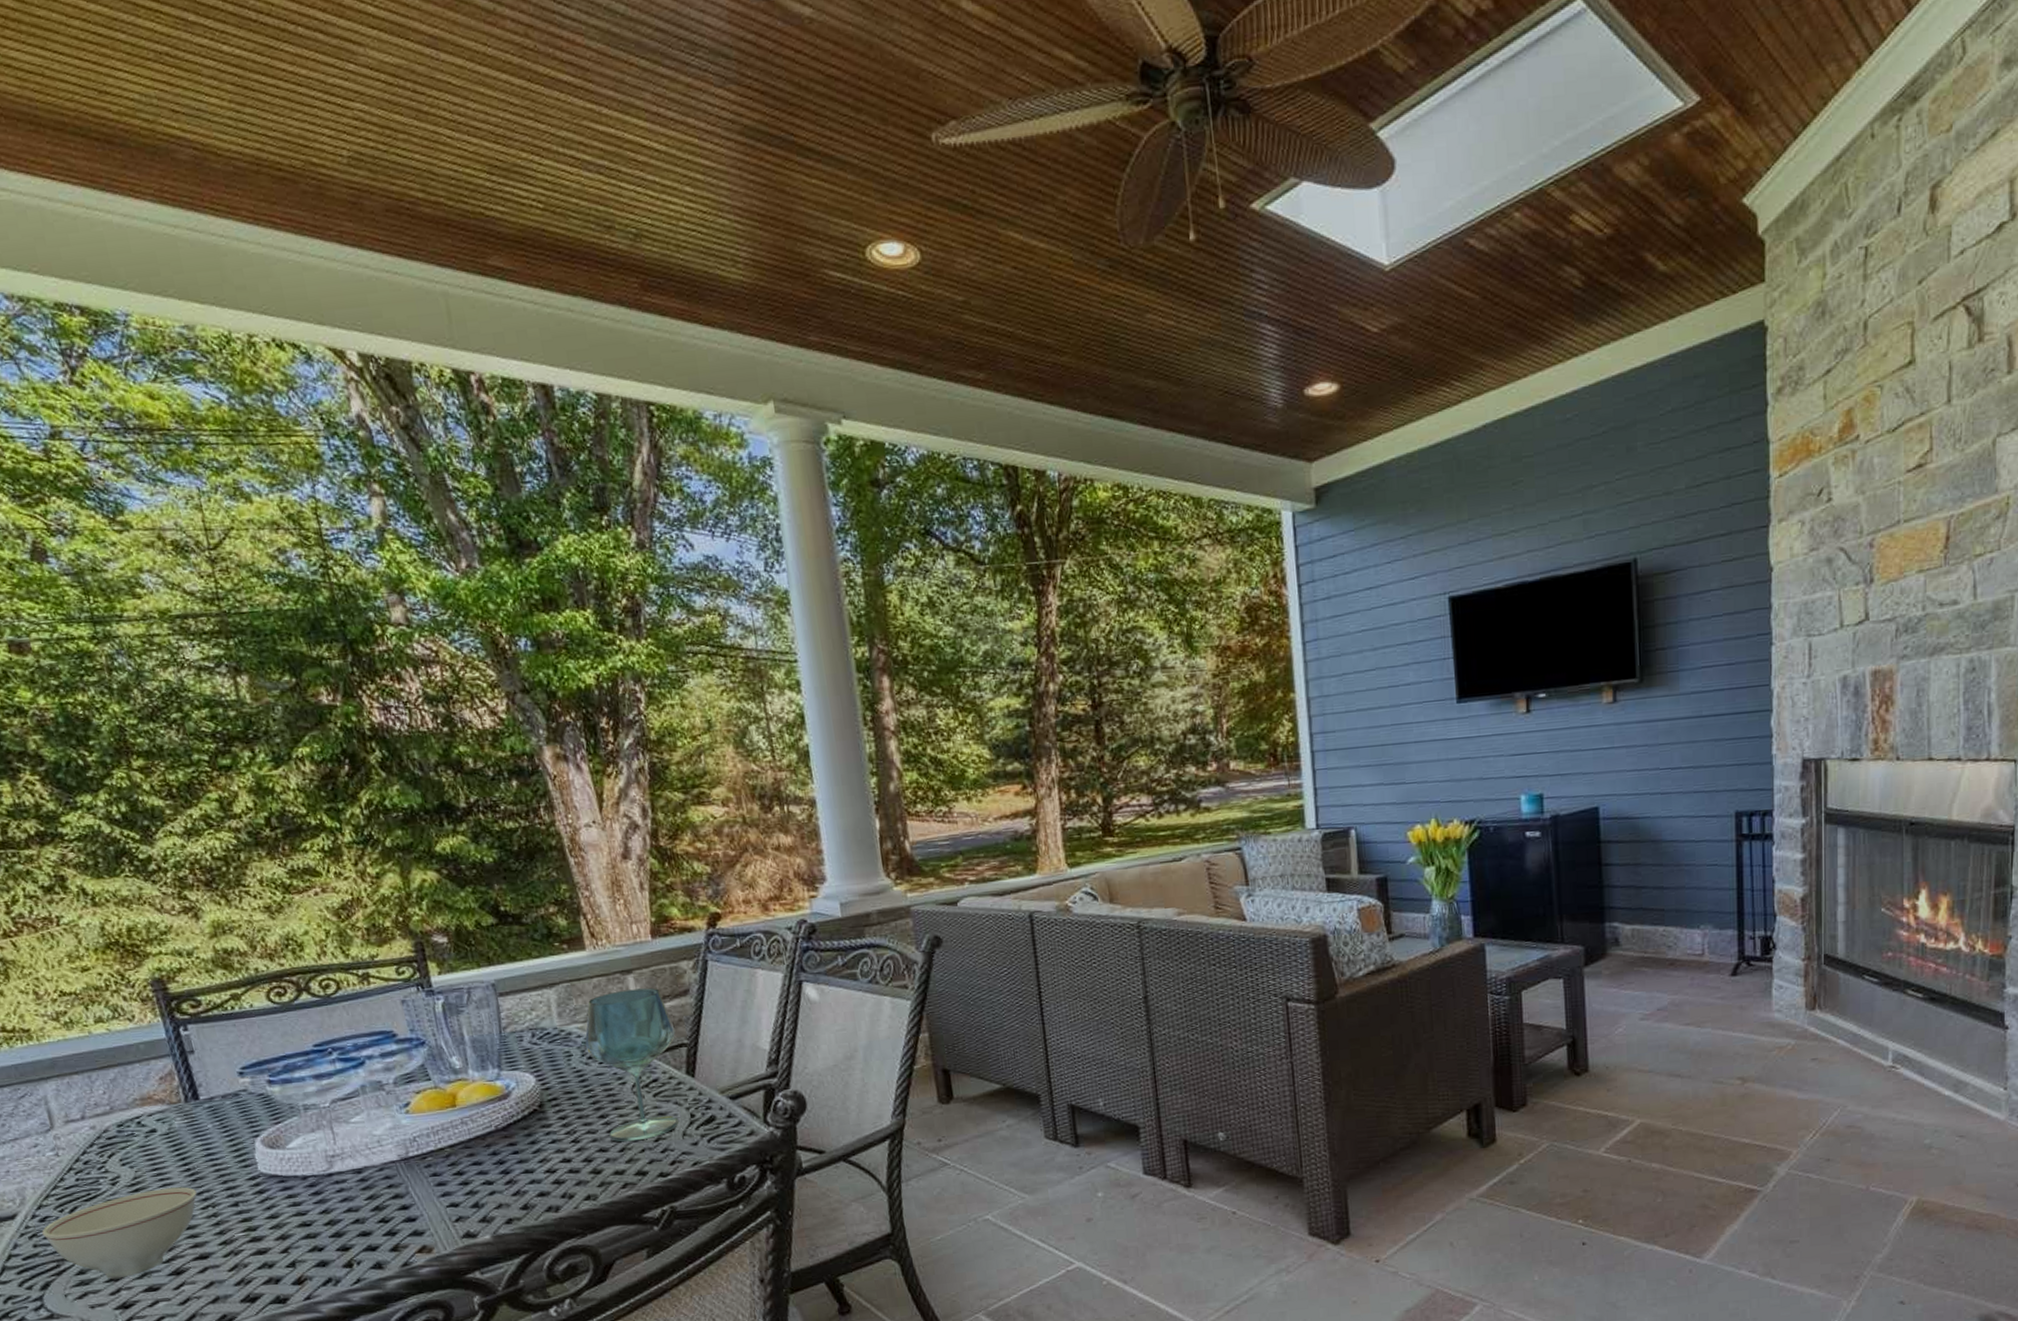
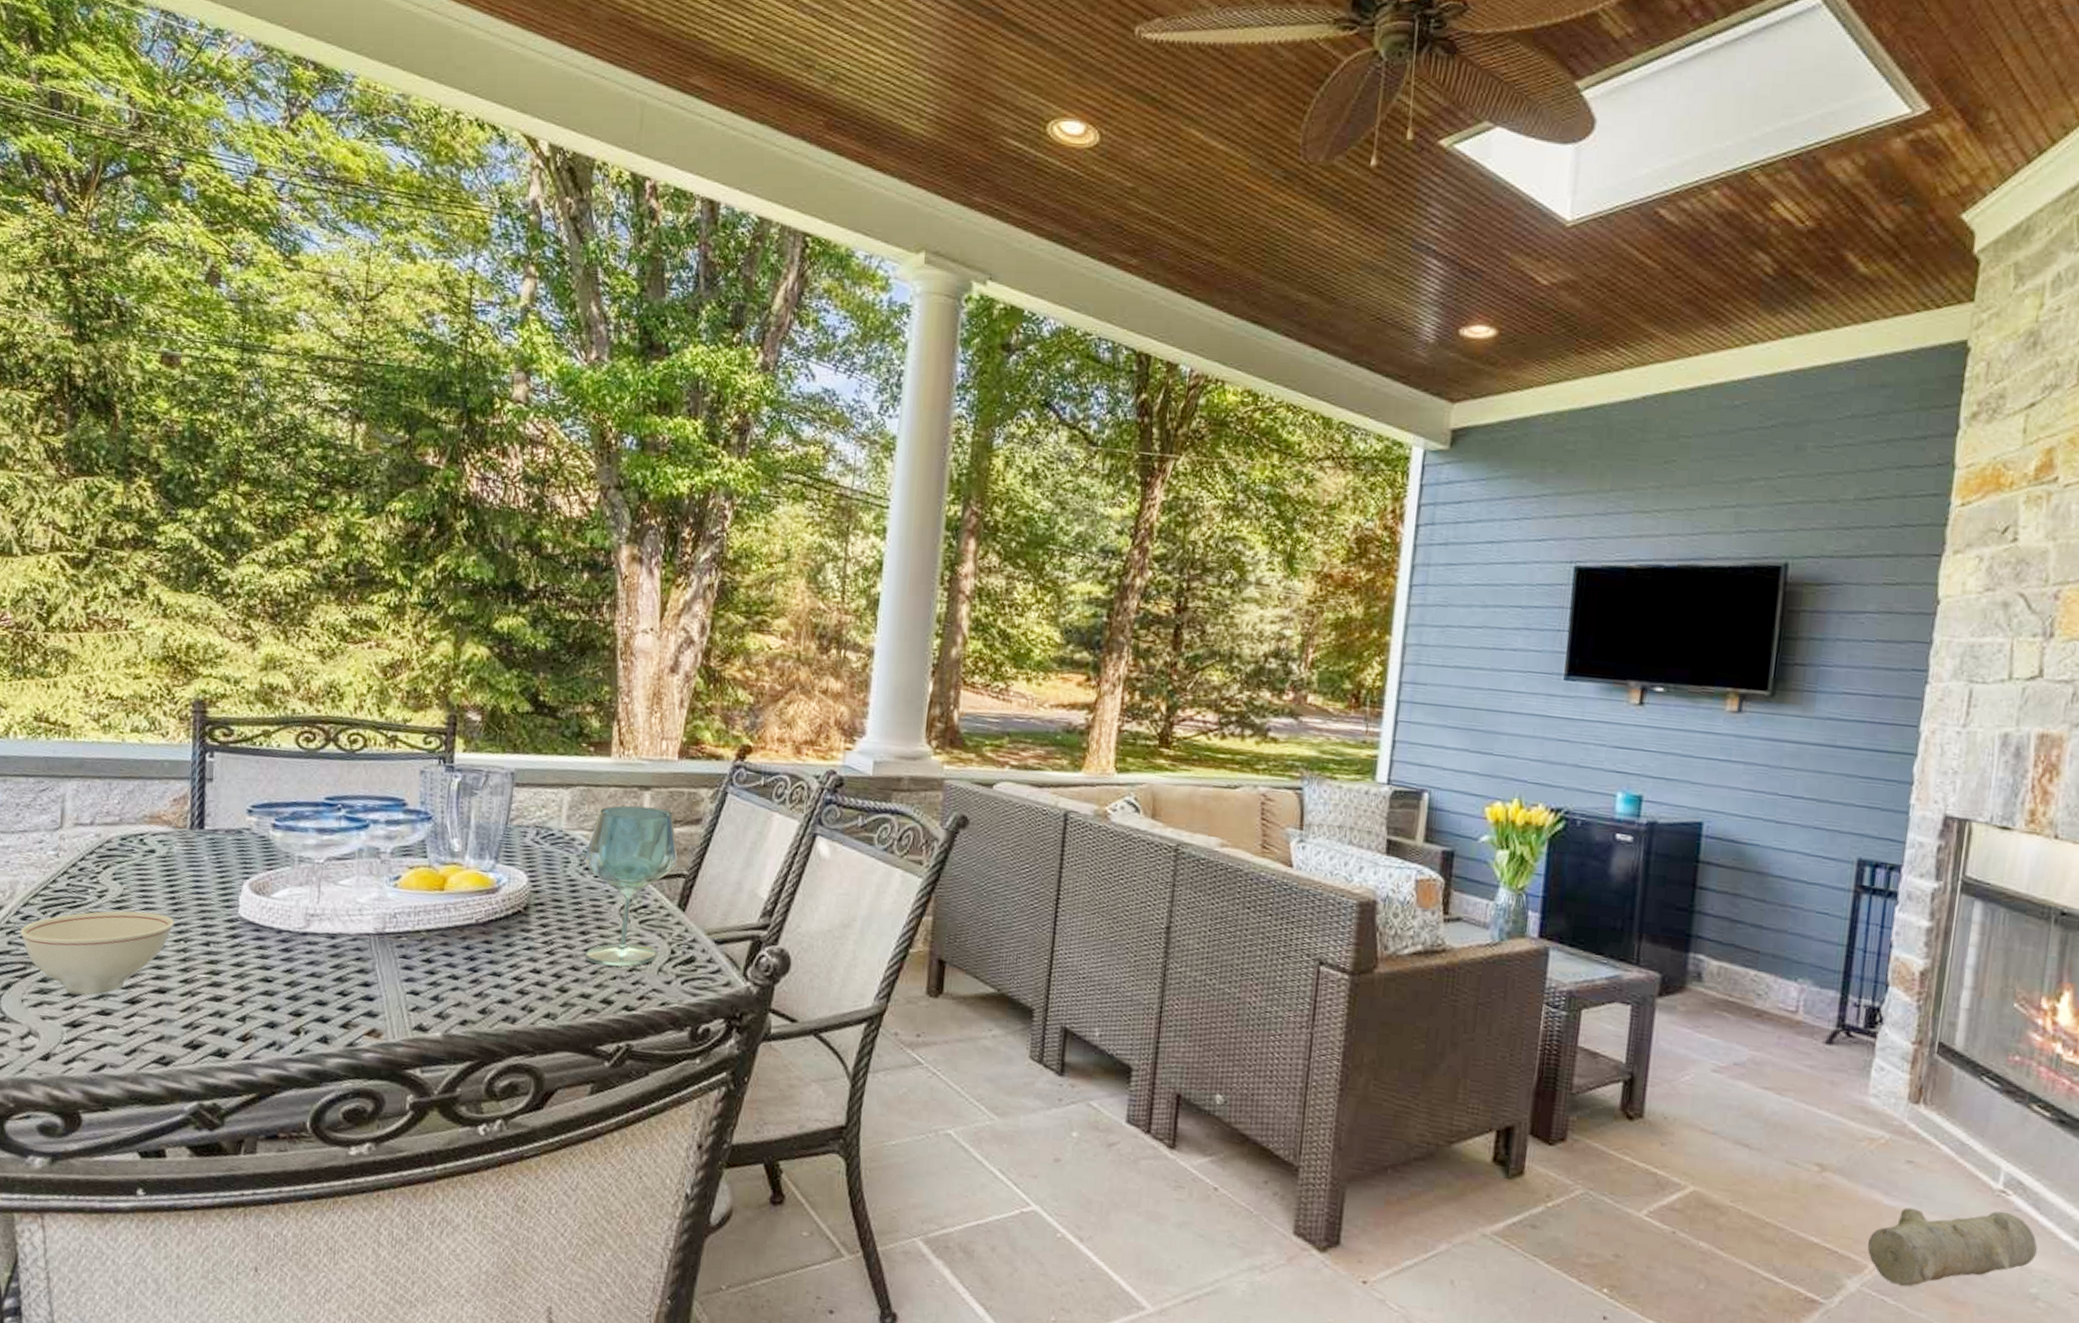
decorative log: none [1790,1083,1927,1162] -> present [1868,1207,2038,1286]

